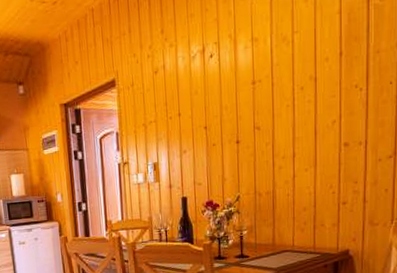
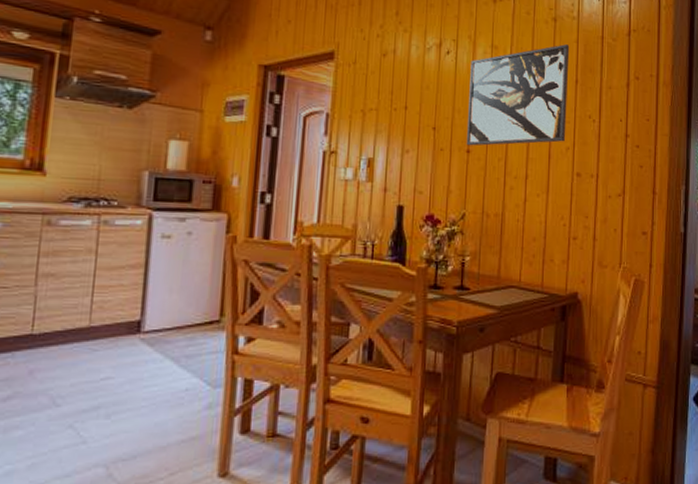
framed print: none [233,18,332,137] -> present [466,44,570,146]

